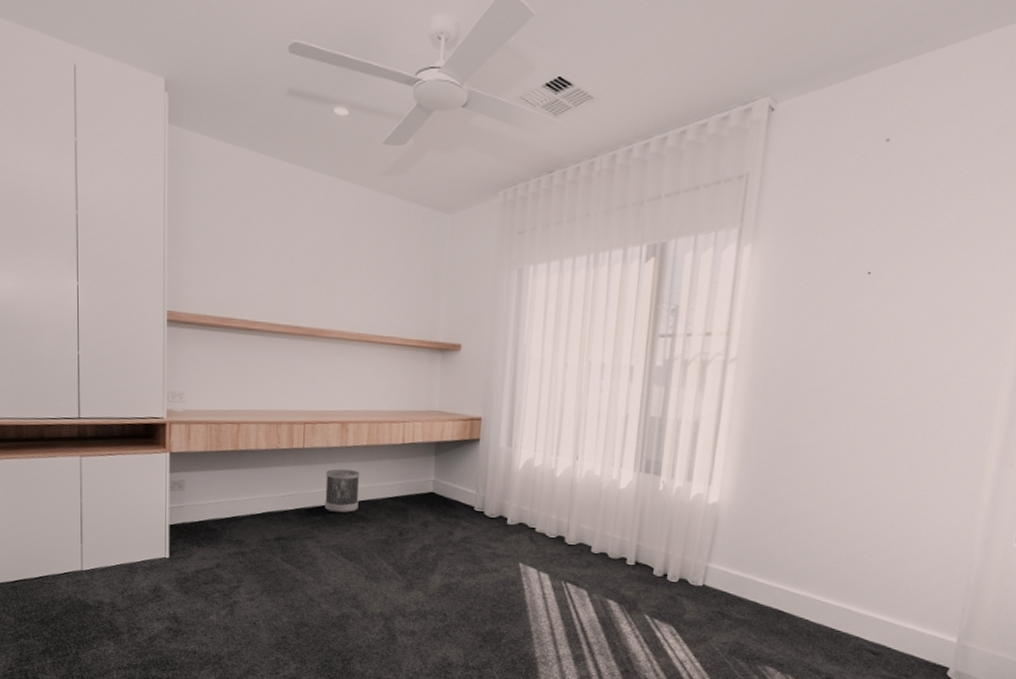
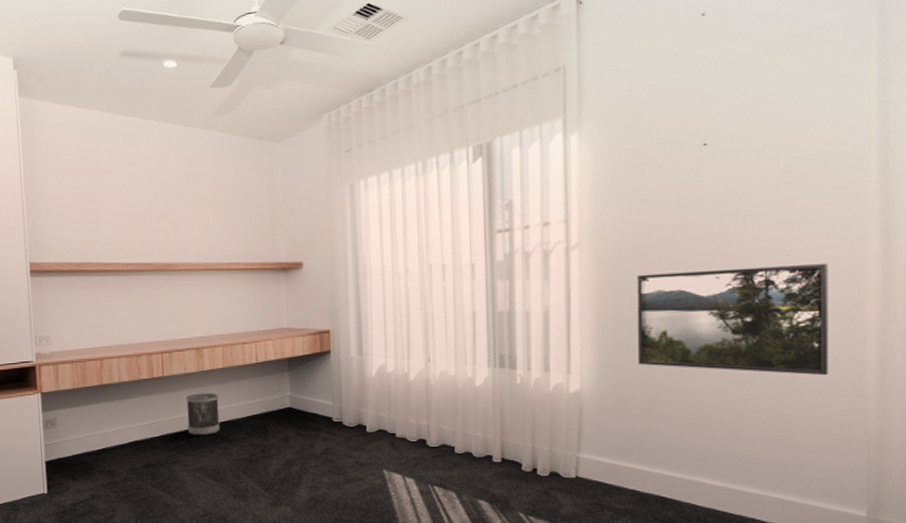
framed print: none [775,395,962,510] -> present [636,262,828,376]

